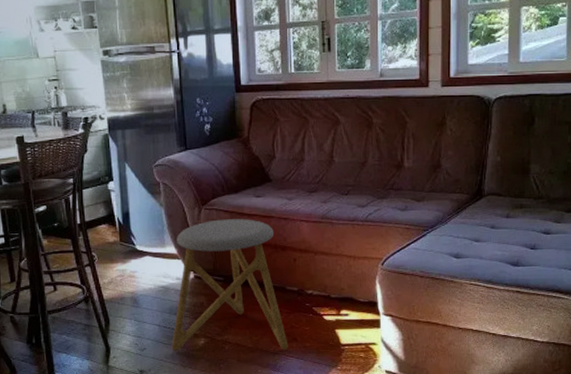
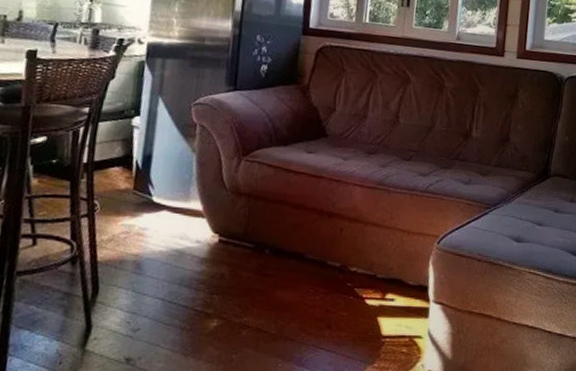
stool: present [171,219,289,352] -> none [173,174,323,341]

